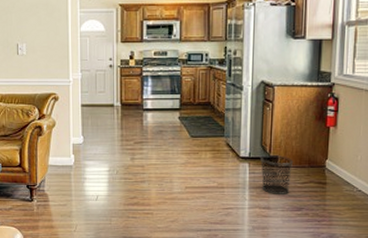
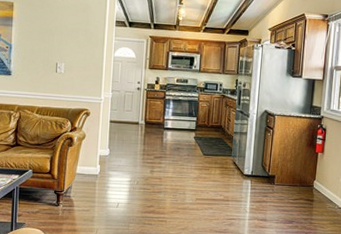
waste bin: present [260,155,294,194] -> none [260,174,288,209]

